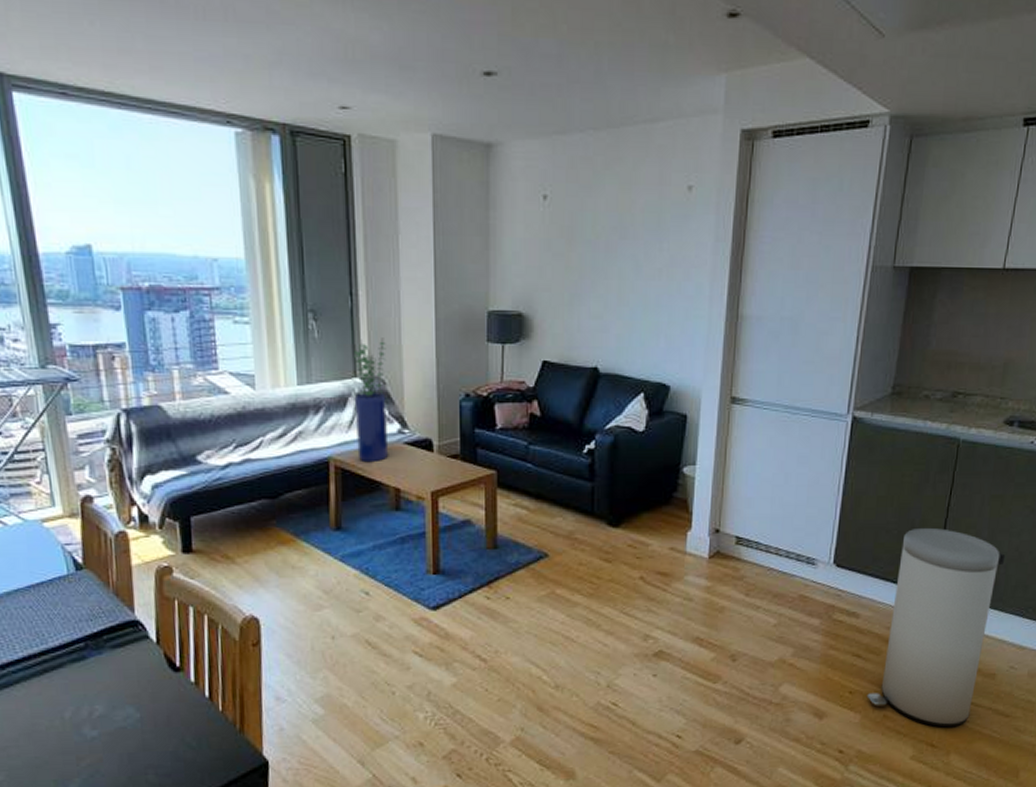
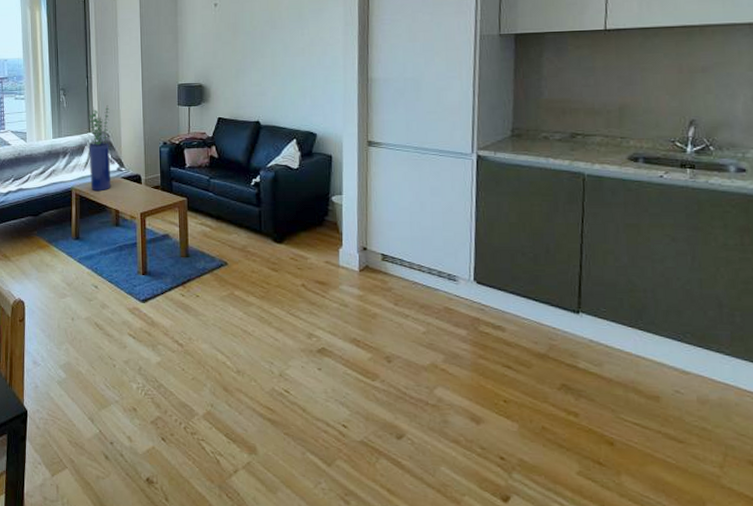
pedal bin: present [866,527,1006,729] -> none [522,251,651,448]

